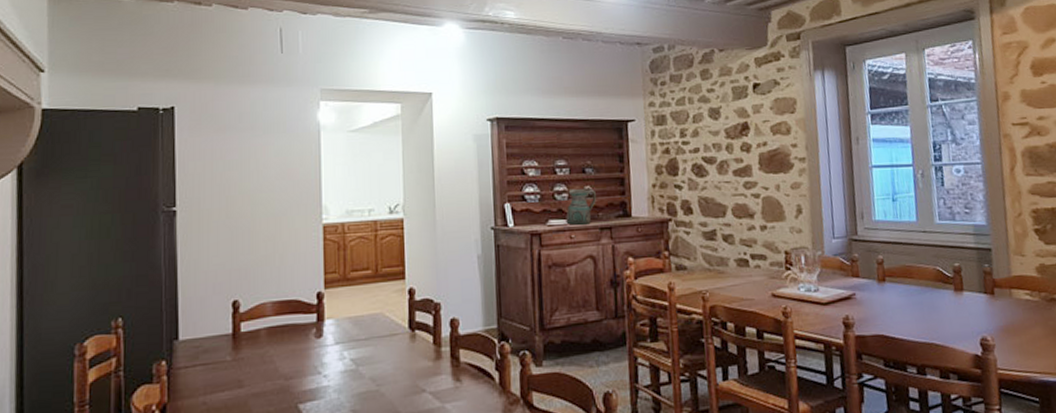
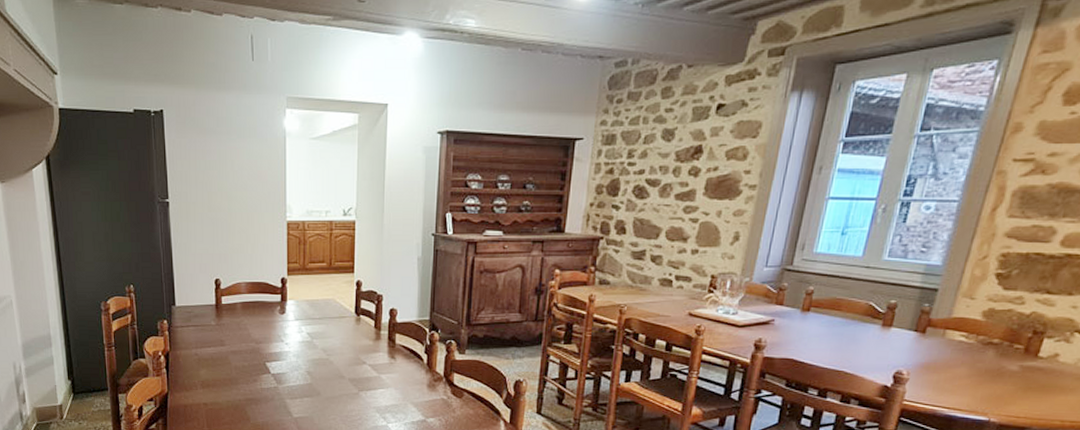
ceramic pitcher: present [566,188,597,226] -> none [501,203,534,238]

